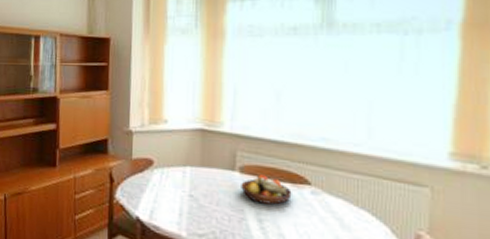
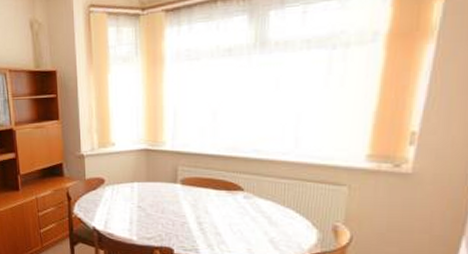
fruit bowl: present [241,174,292,205] -> none [182,185,227,209]

